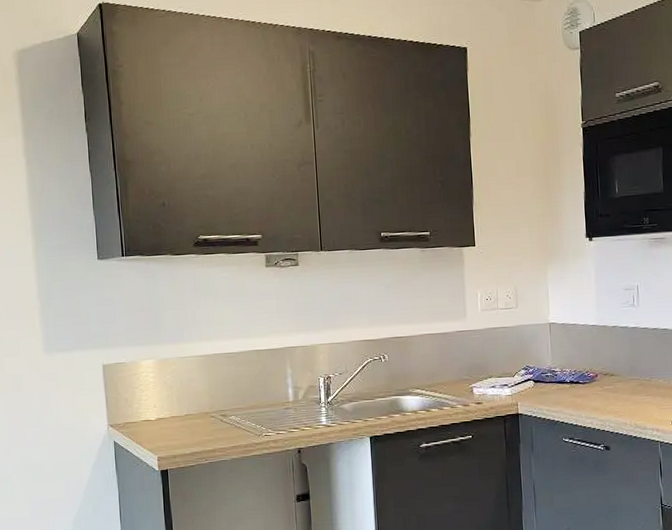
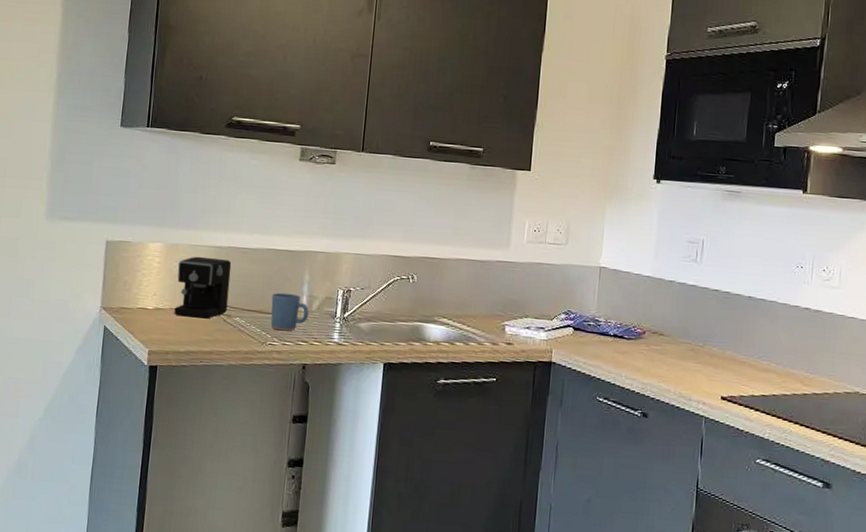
coffee maker: none [171,366,264,422] -> present [174,256,273,319]
mug: none [260,387,296,422] -> present [270,292,309,331]

